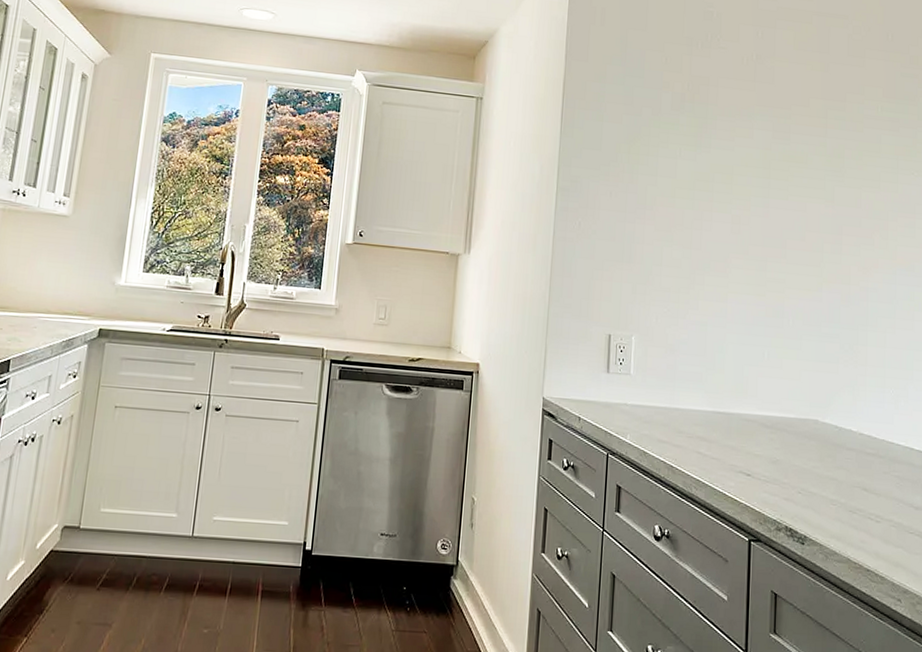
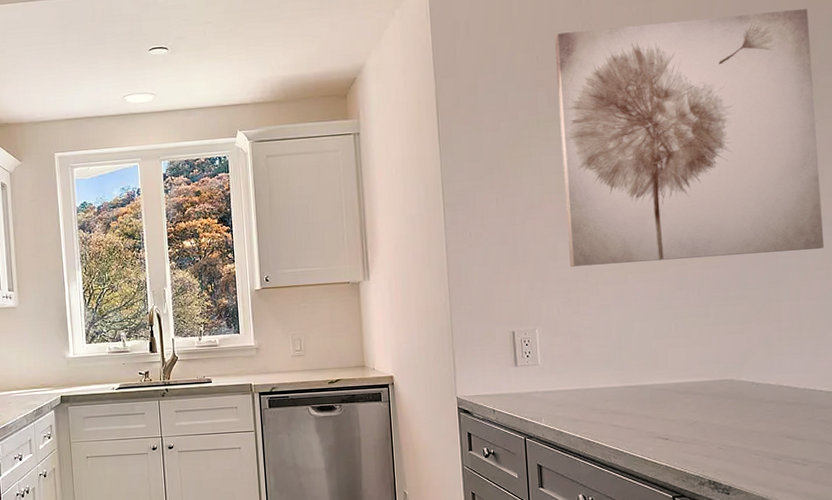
wall art: none [674,40,912,299] -> present [554,8,825,267]

